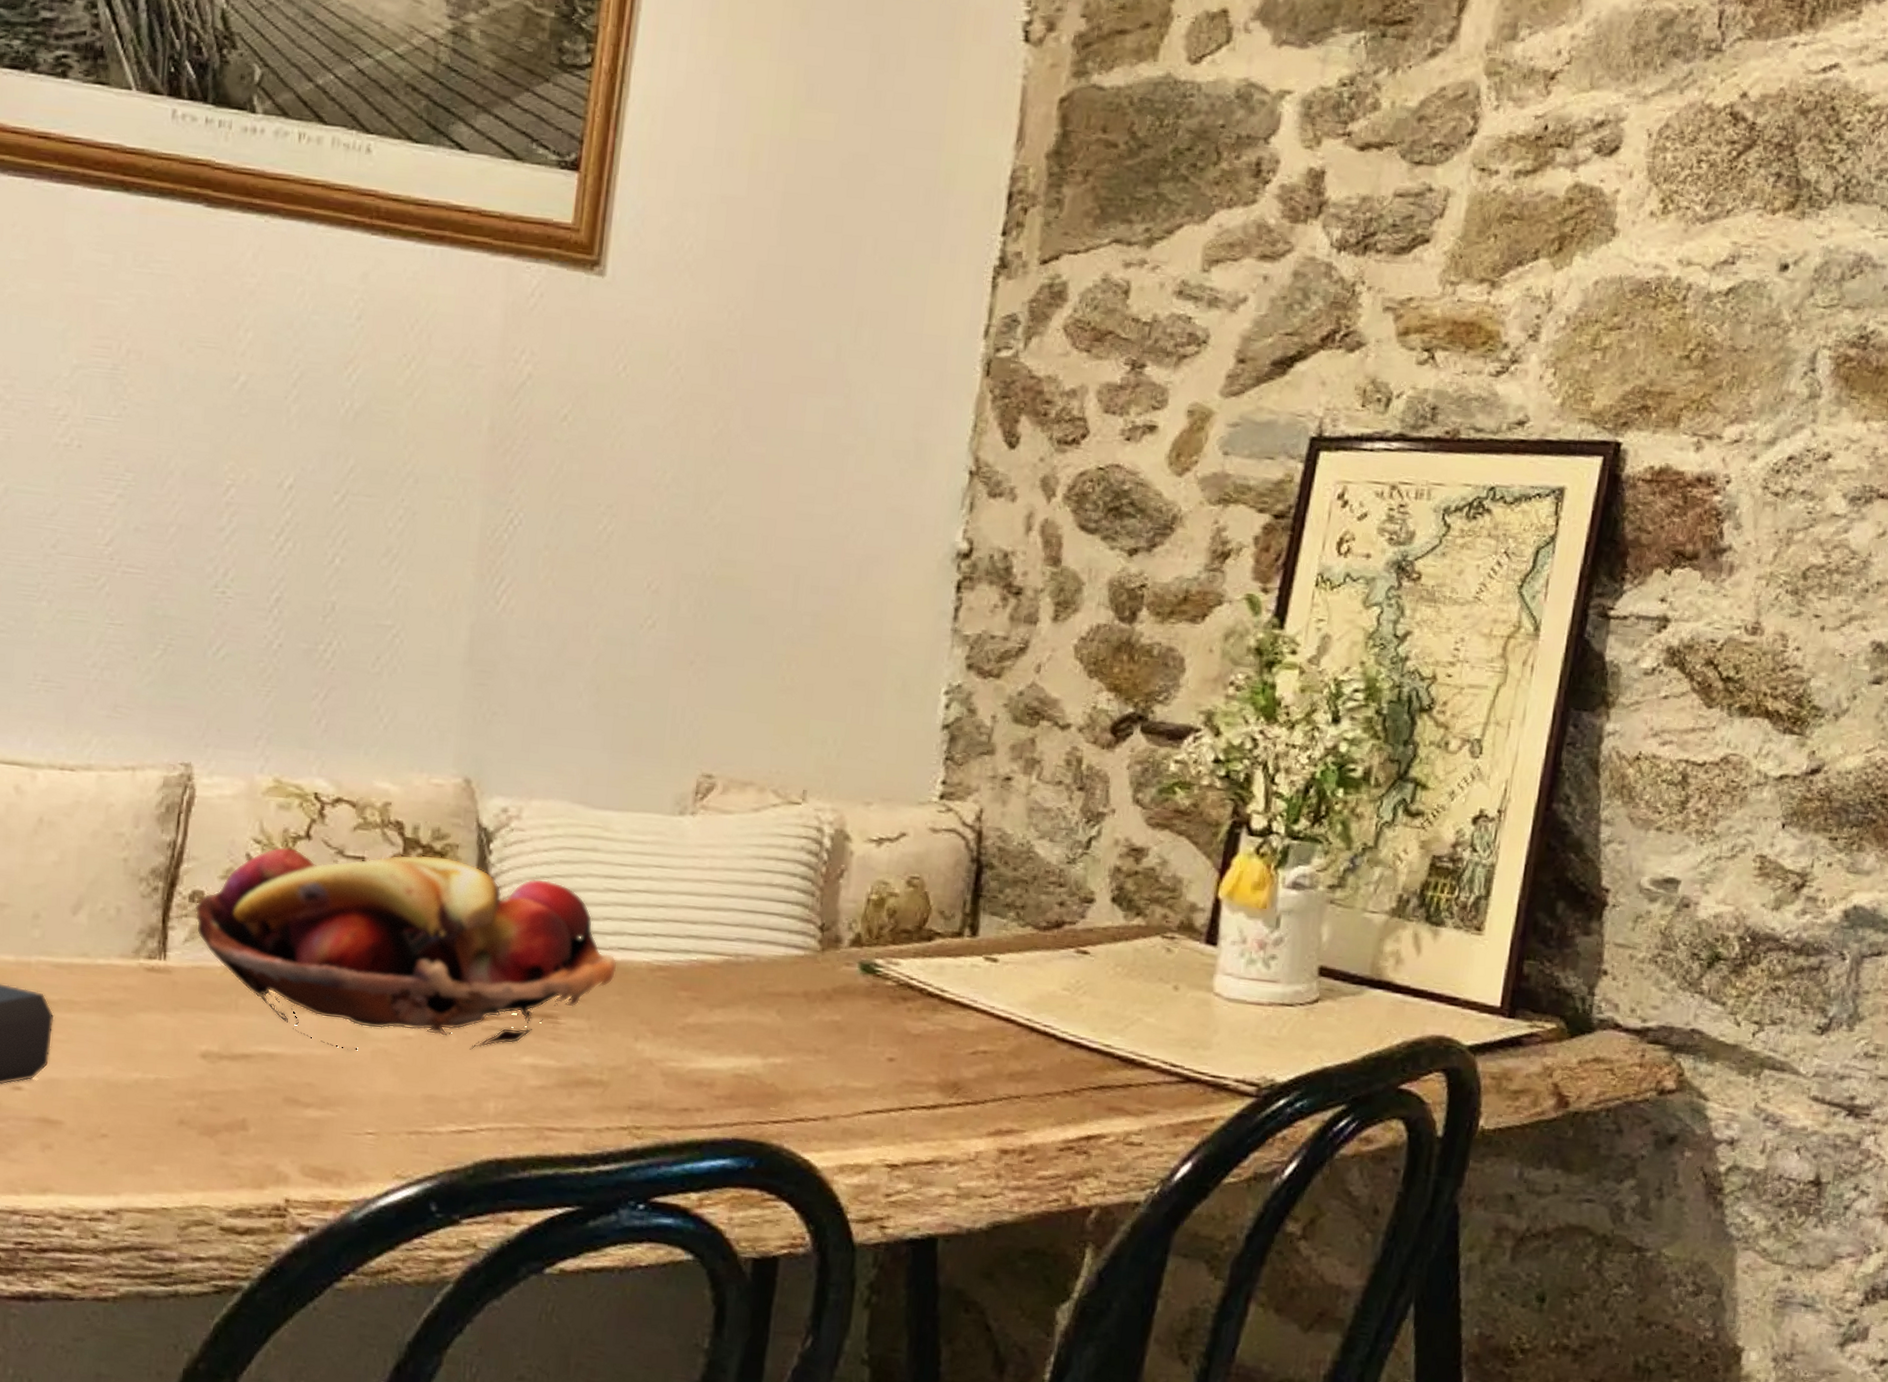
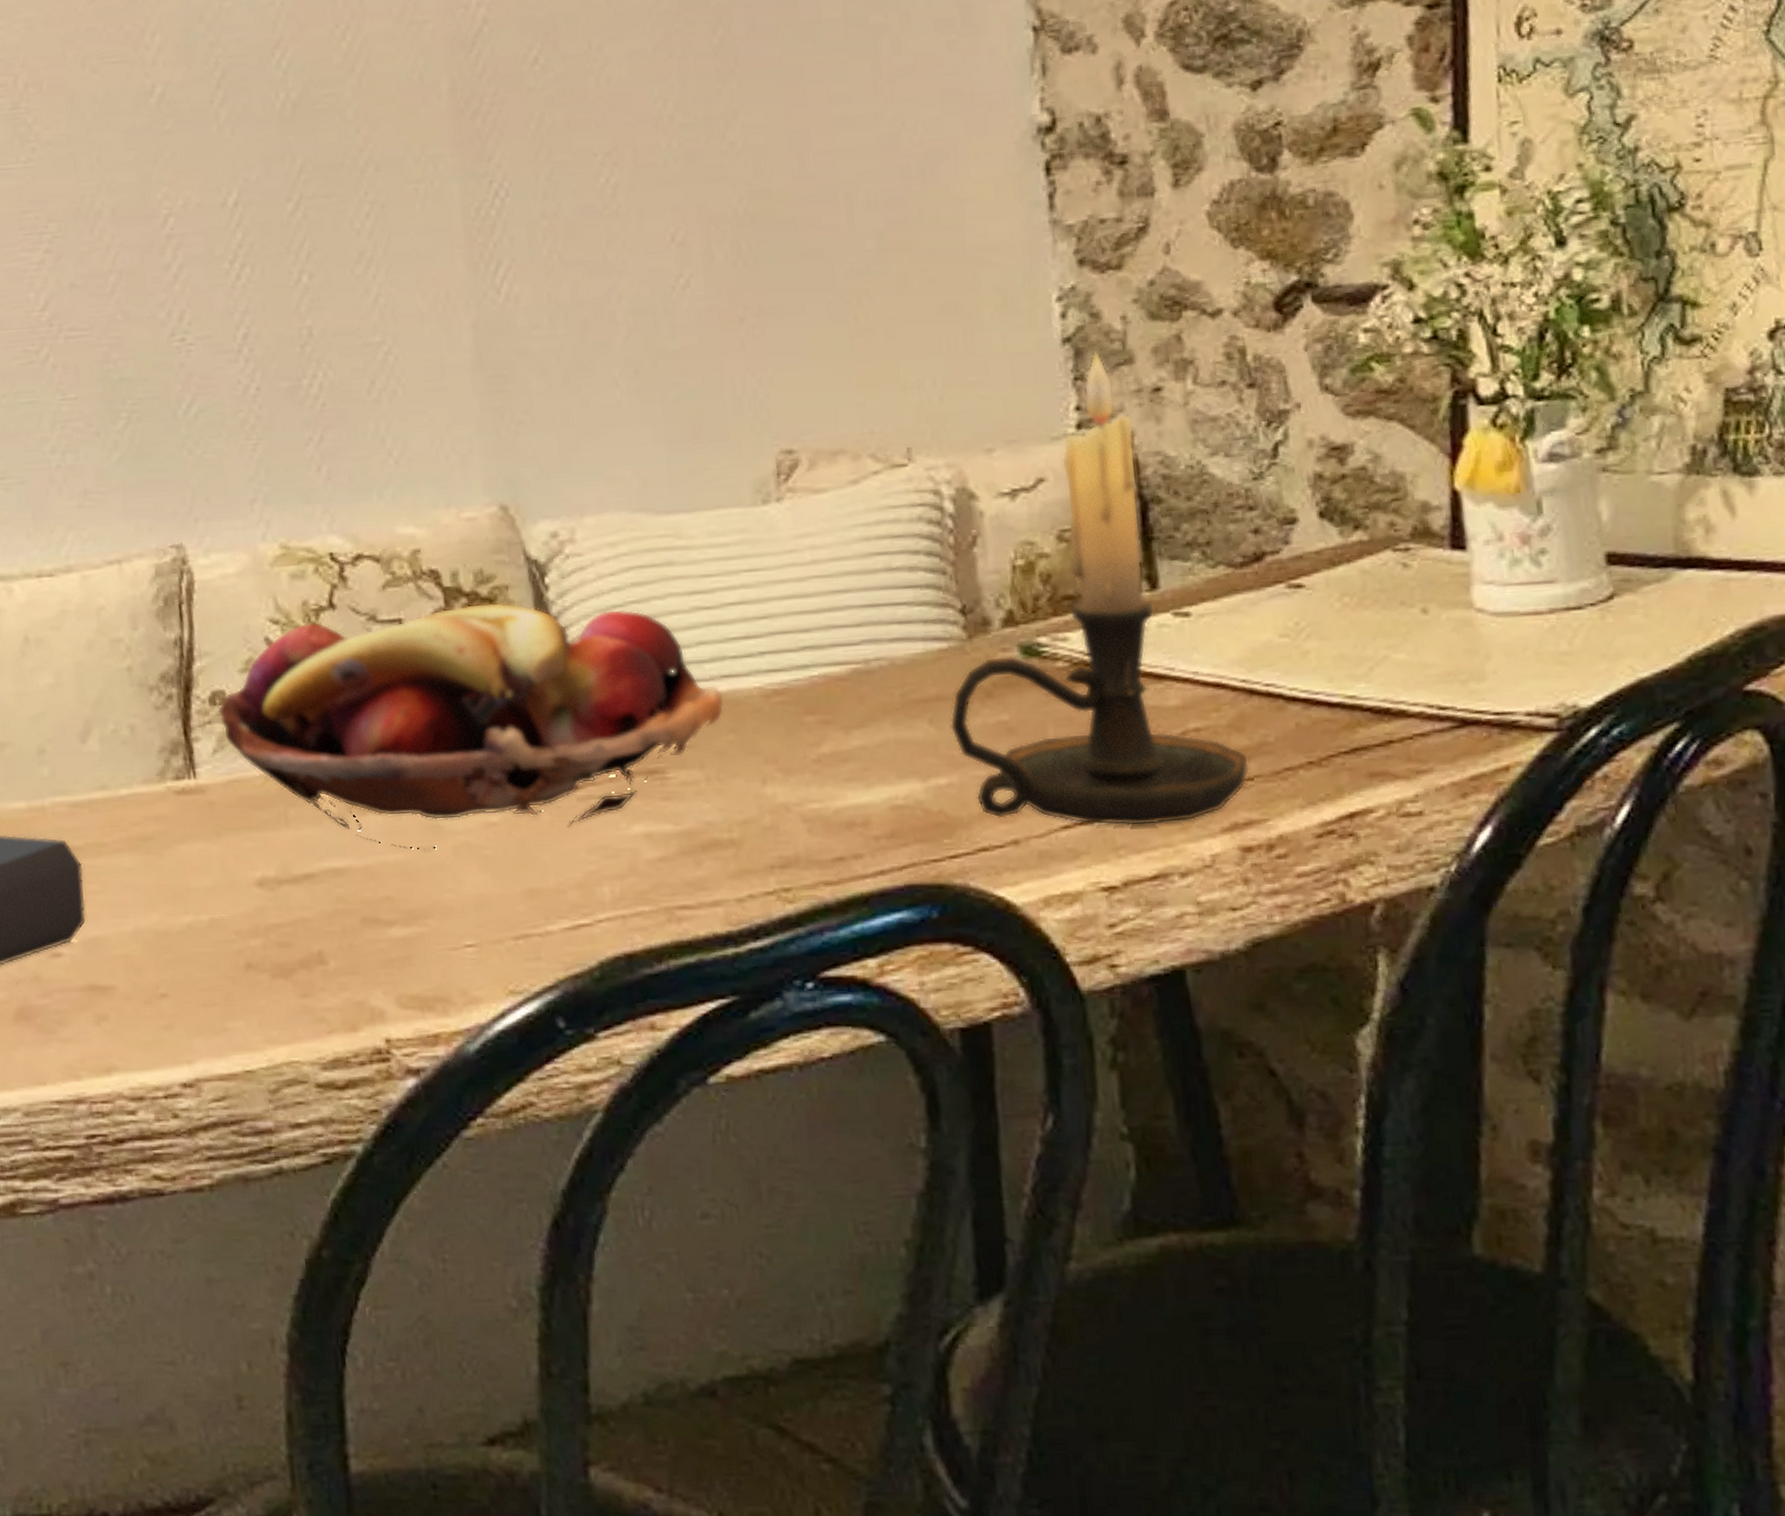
candle holder: none [793,740,1019,1123] -> present [949,351,1249,827]

